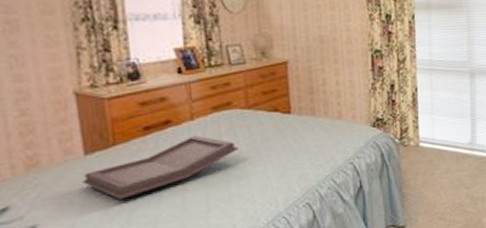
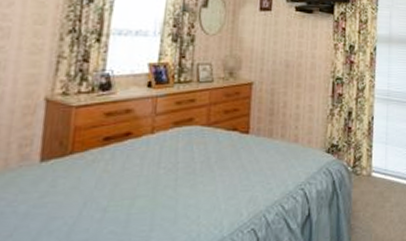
serving tray: present [82,135,239,200] -> none [31,149,194,211]

